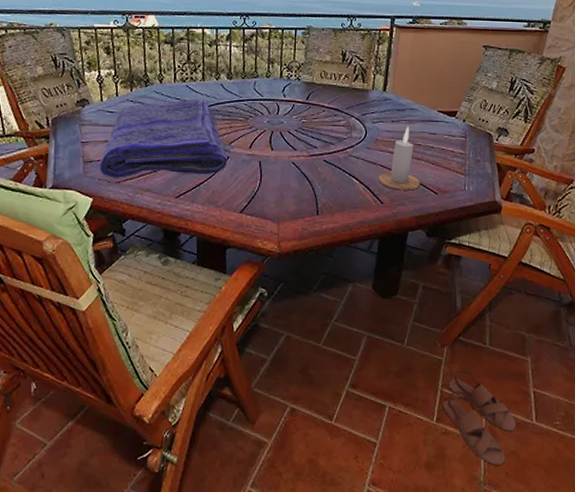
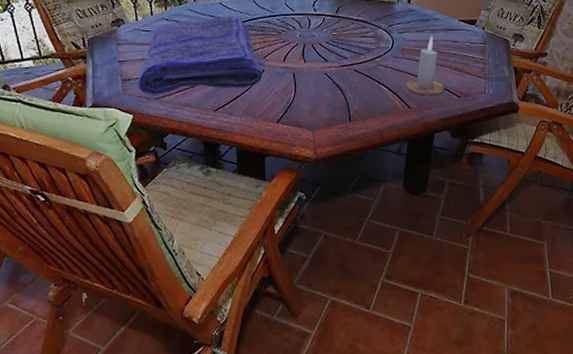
sandal: present [442,370,517,465] -> none [469,256,535,339]

